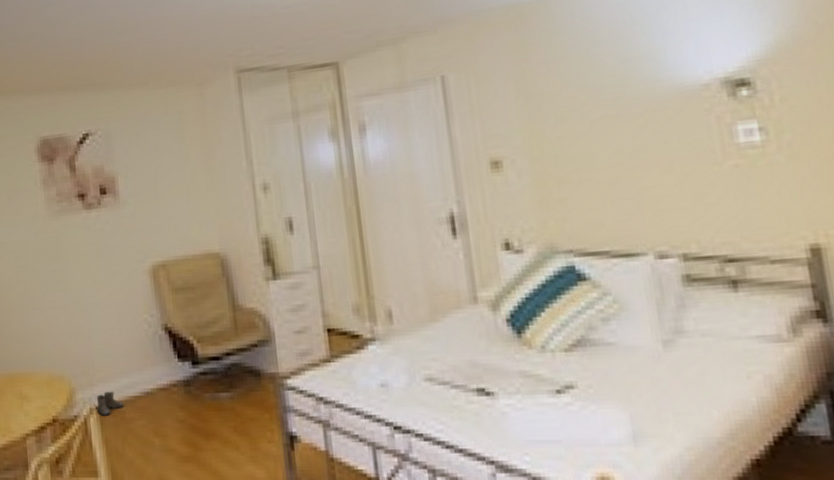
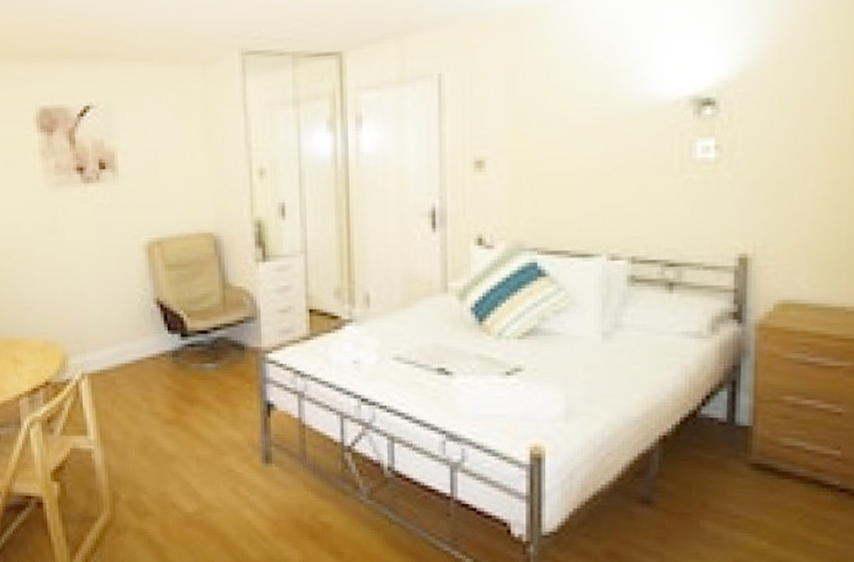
boots: present [96,391,123,416] -> none [87,358,114,381]

